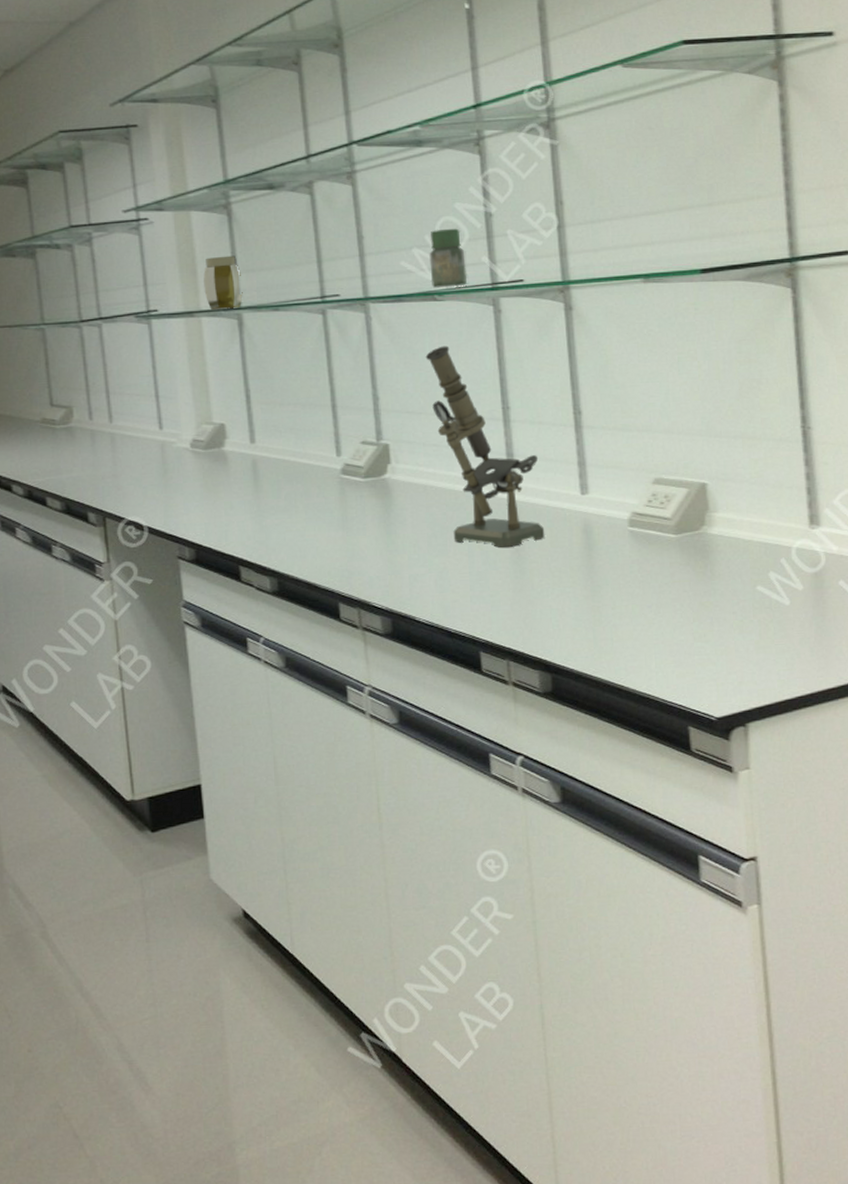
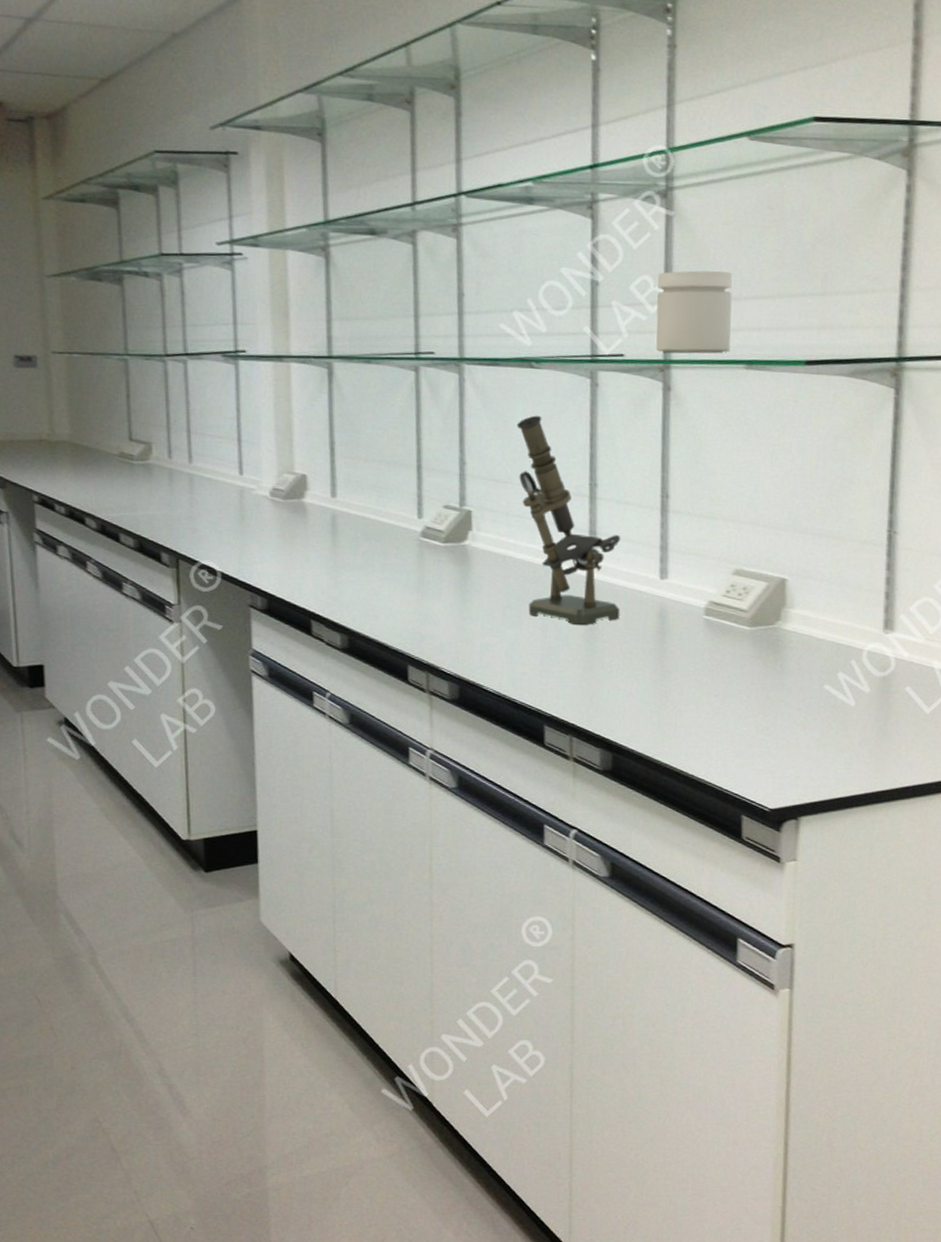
jar: present [204,255,243,311] -> none [295,301,335,357]
jar: present [429,228,467,288] -> none [529,293,567,356]
jar: none [548,192,627,275] -> present [656,270,732,354]

